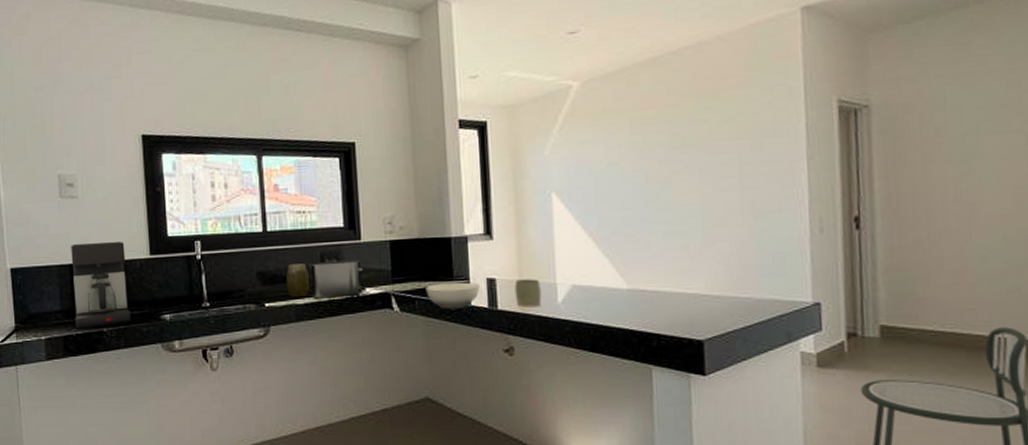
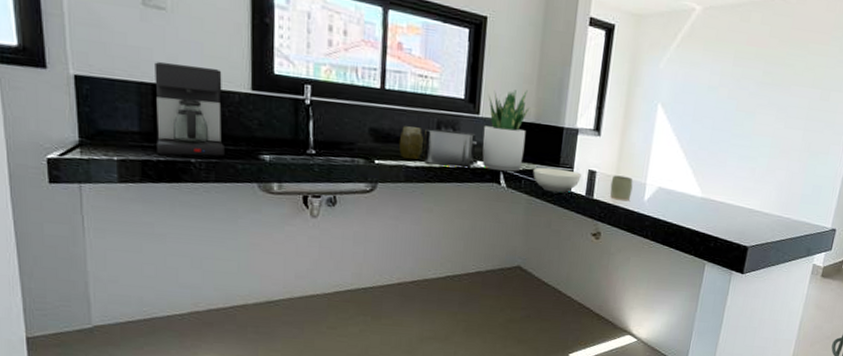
planter: none [367,206,413,295] -> present [482,90,530,172]

